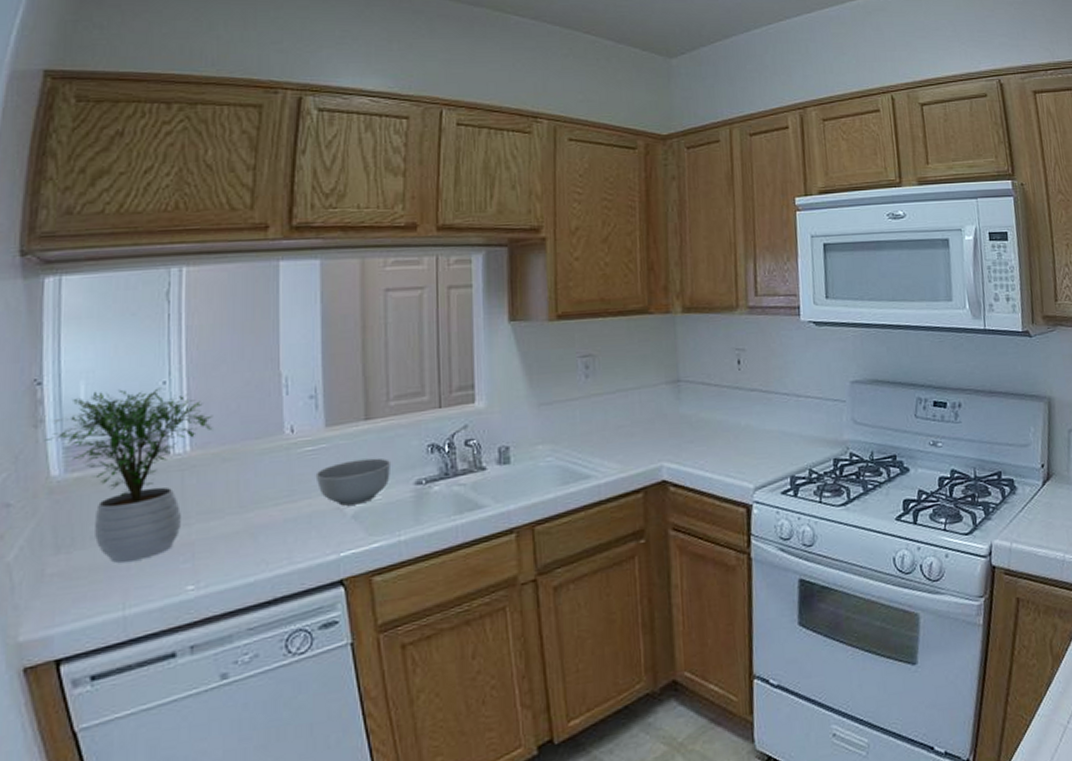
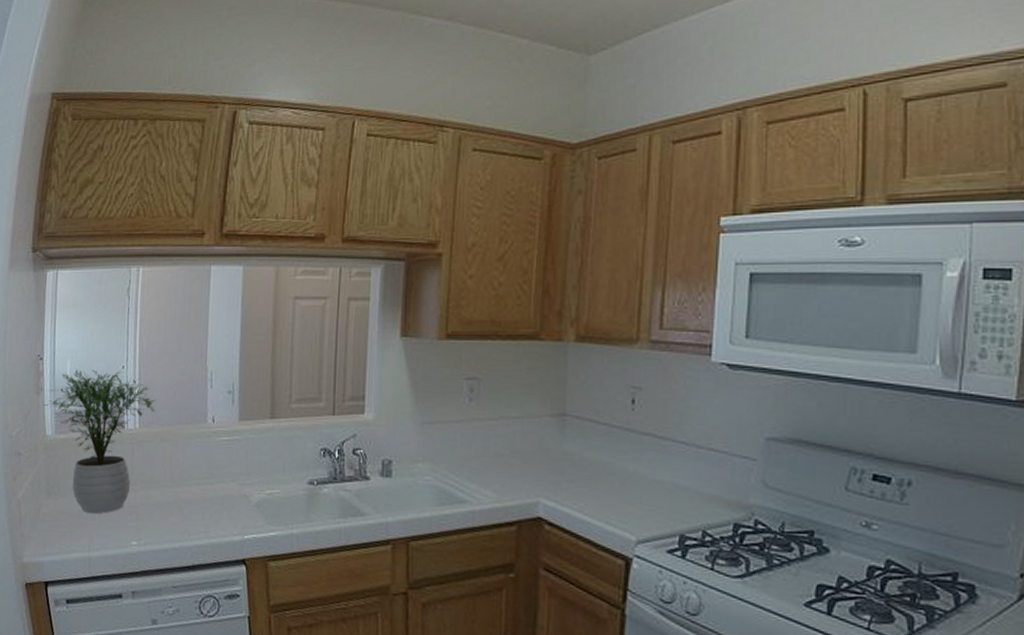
bowl: present [315,458,392,506] -> none [229,454,290,495]

